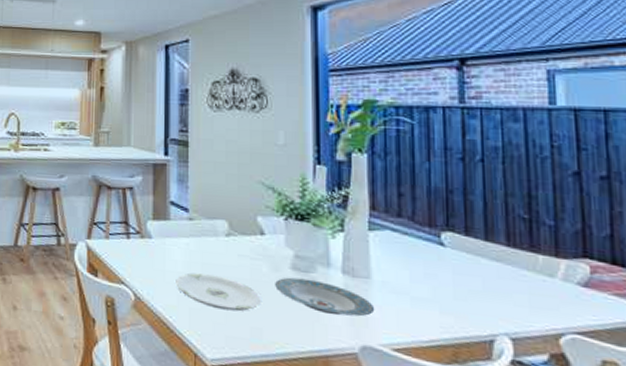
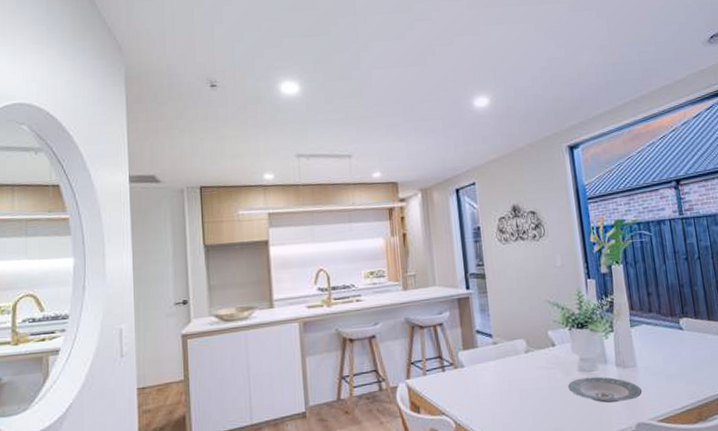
plate: present [176,273,261,312] -> none [489,389,559,419]

